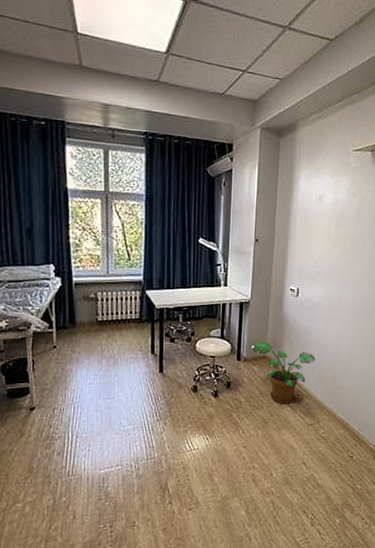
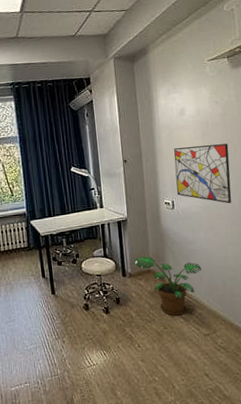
wall art: none [303,234,359,298] -> present [174,143,232,204]

